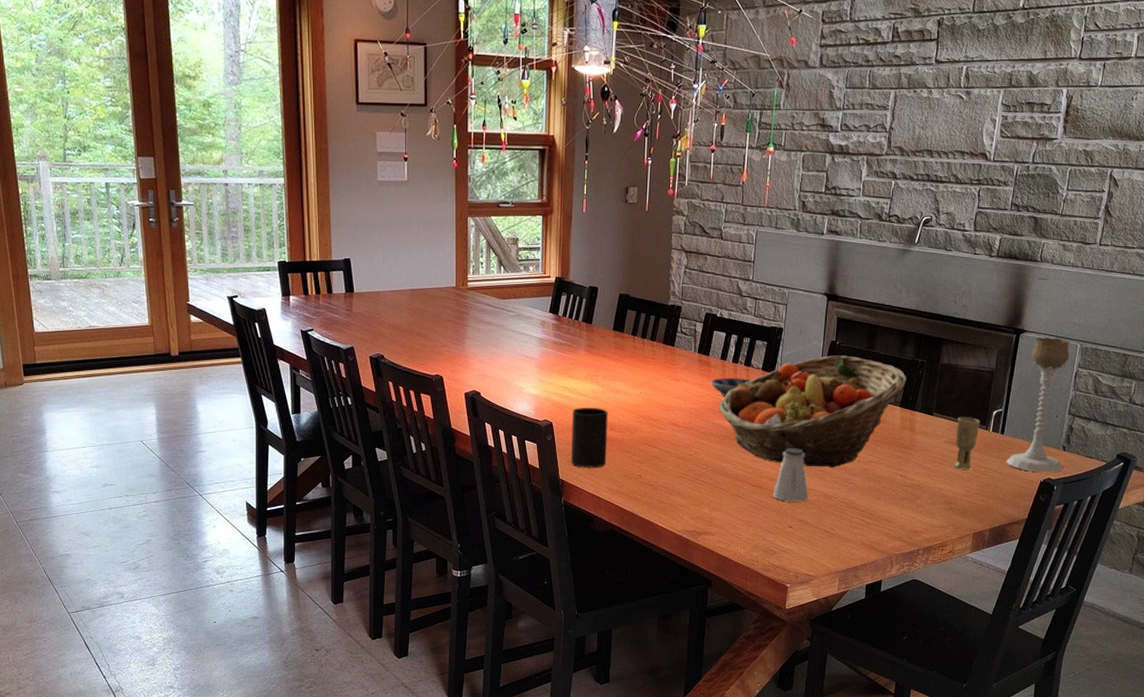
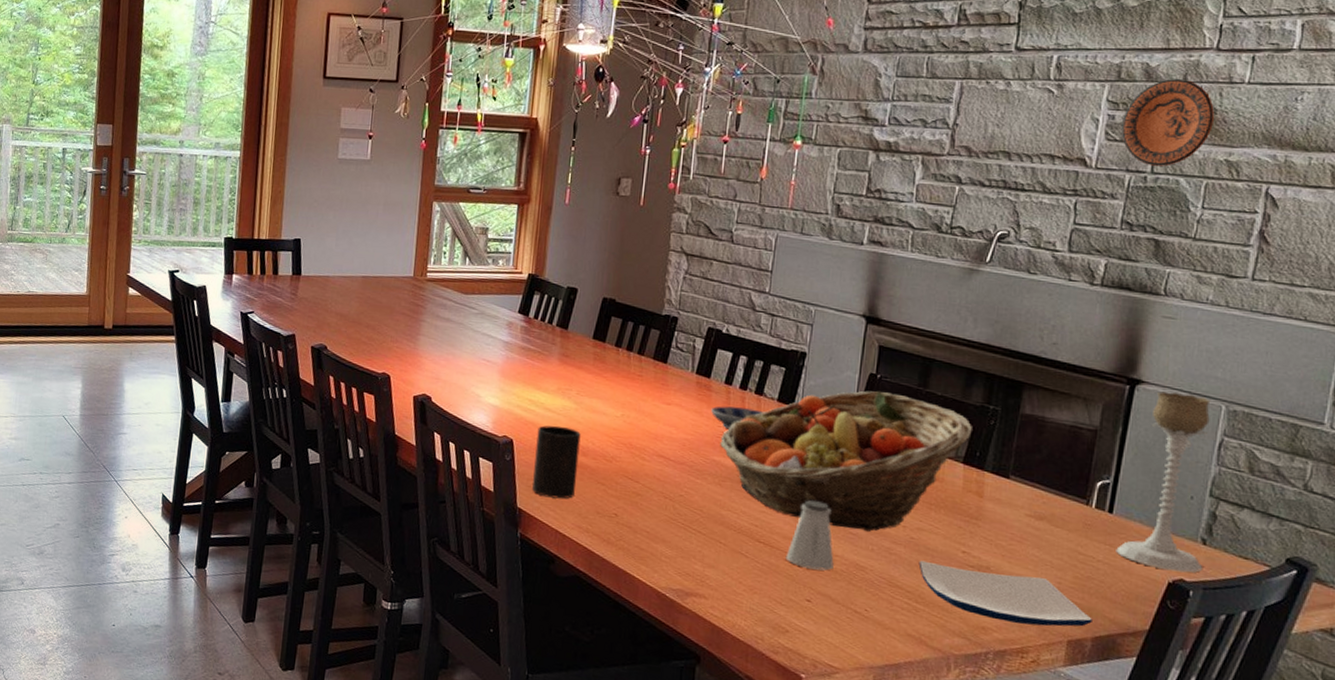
plate: none [869,486,990,525] -> present [918,560,1092,627]
cup: present [954,417,980,470] -> none [1039,484,1078,555]
decorative plate: none [1012,84,1077,157] -> present [1121,79,1214,166]

